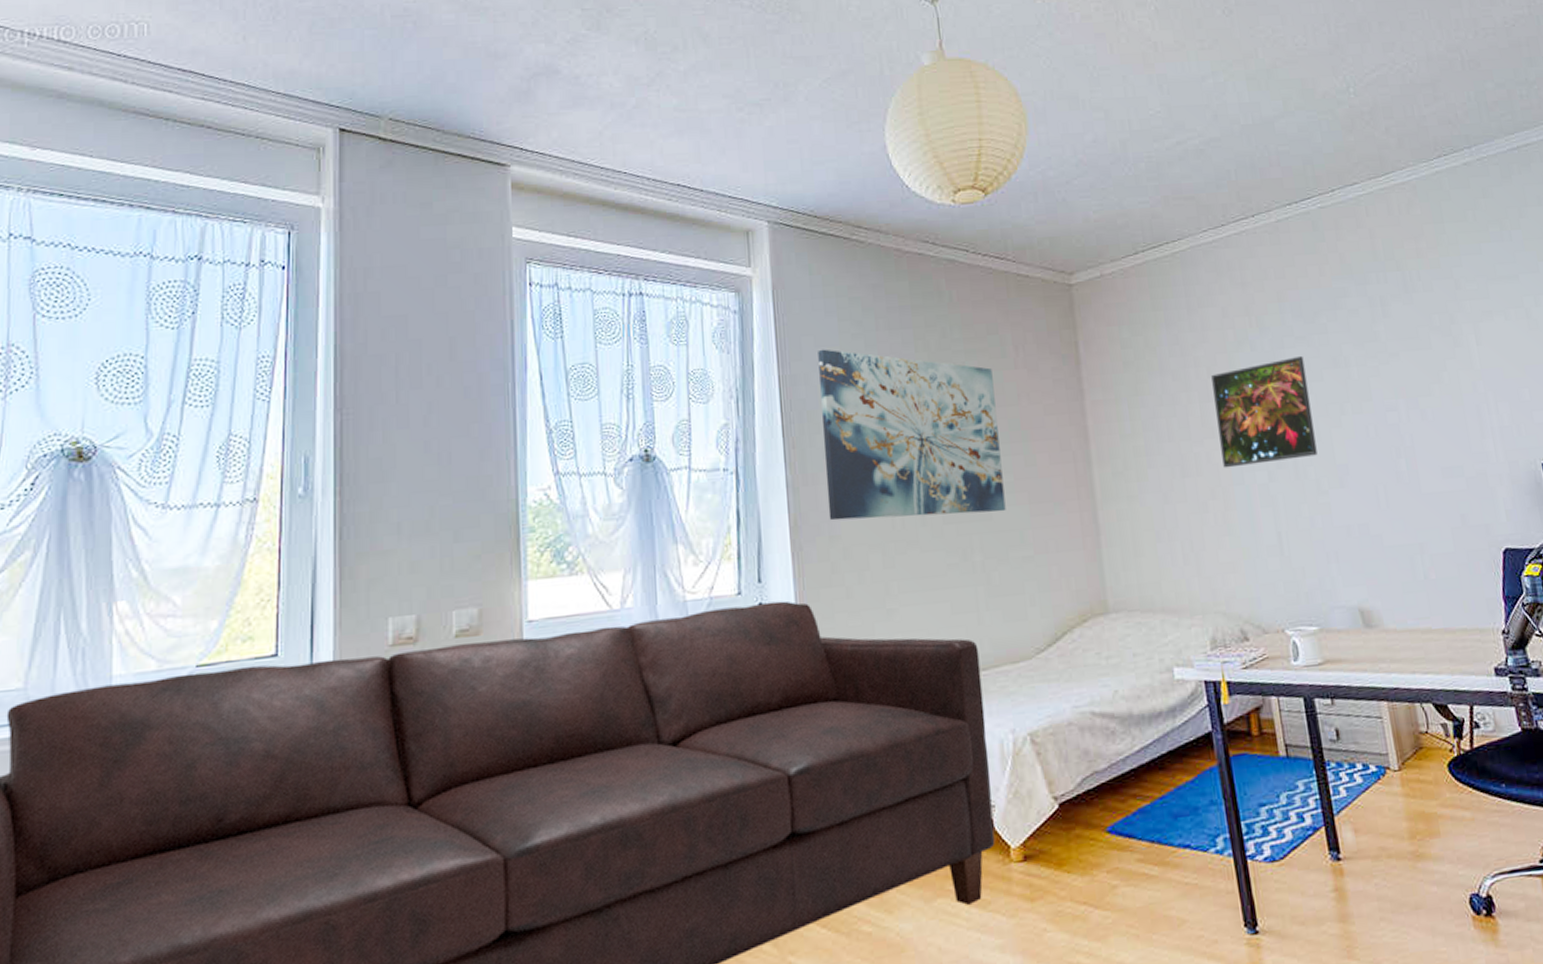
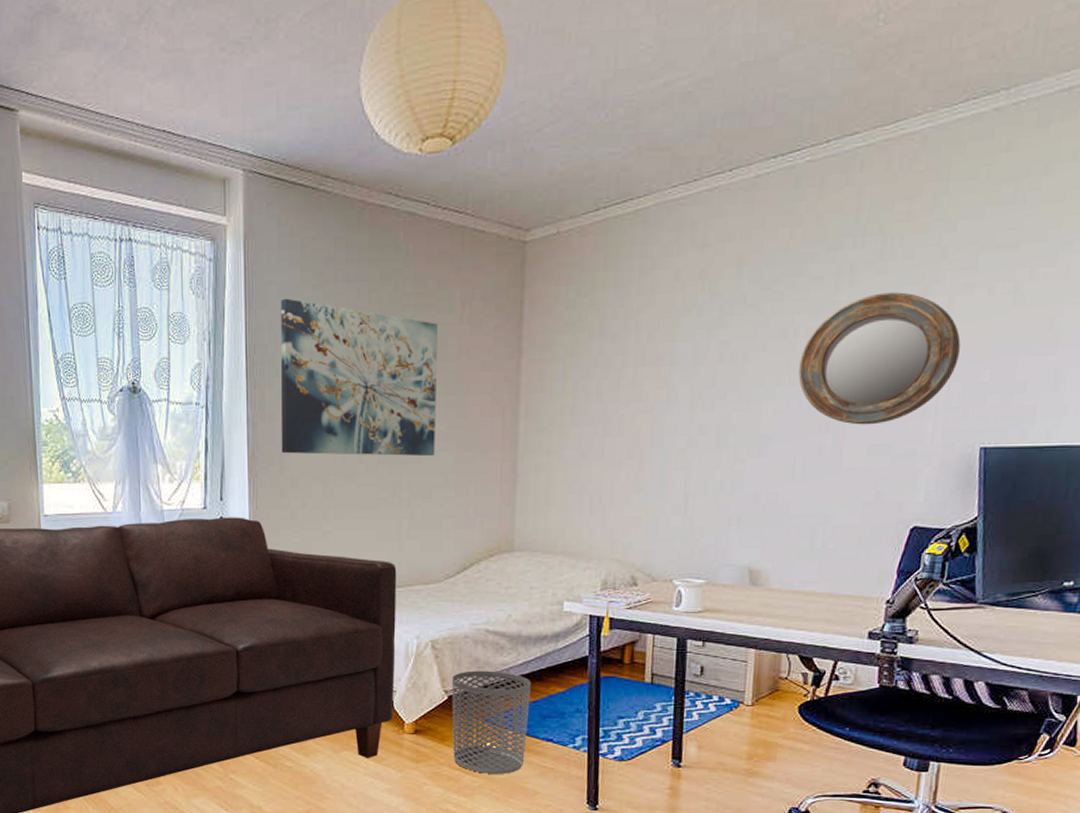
waste bin: none [1060,763,1162,905] -> present [452,670,531,774]
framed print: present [1211,355,1318,468] -> none [645,323,751,431]
home mirror: none [1356,320,1498,449] -> present [798,292,961,425]

